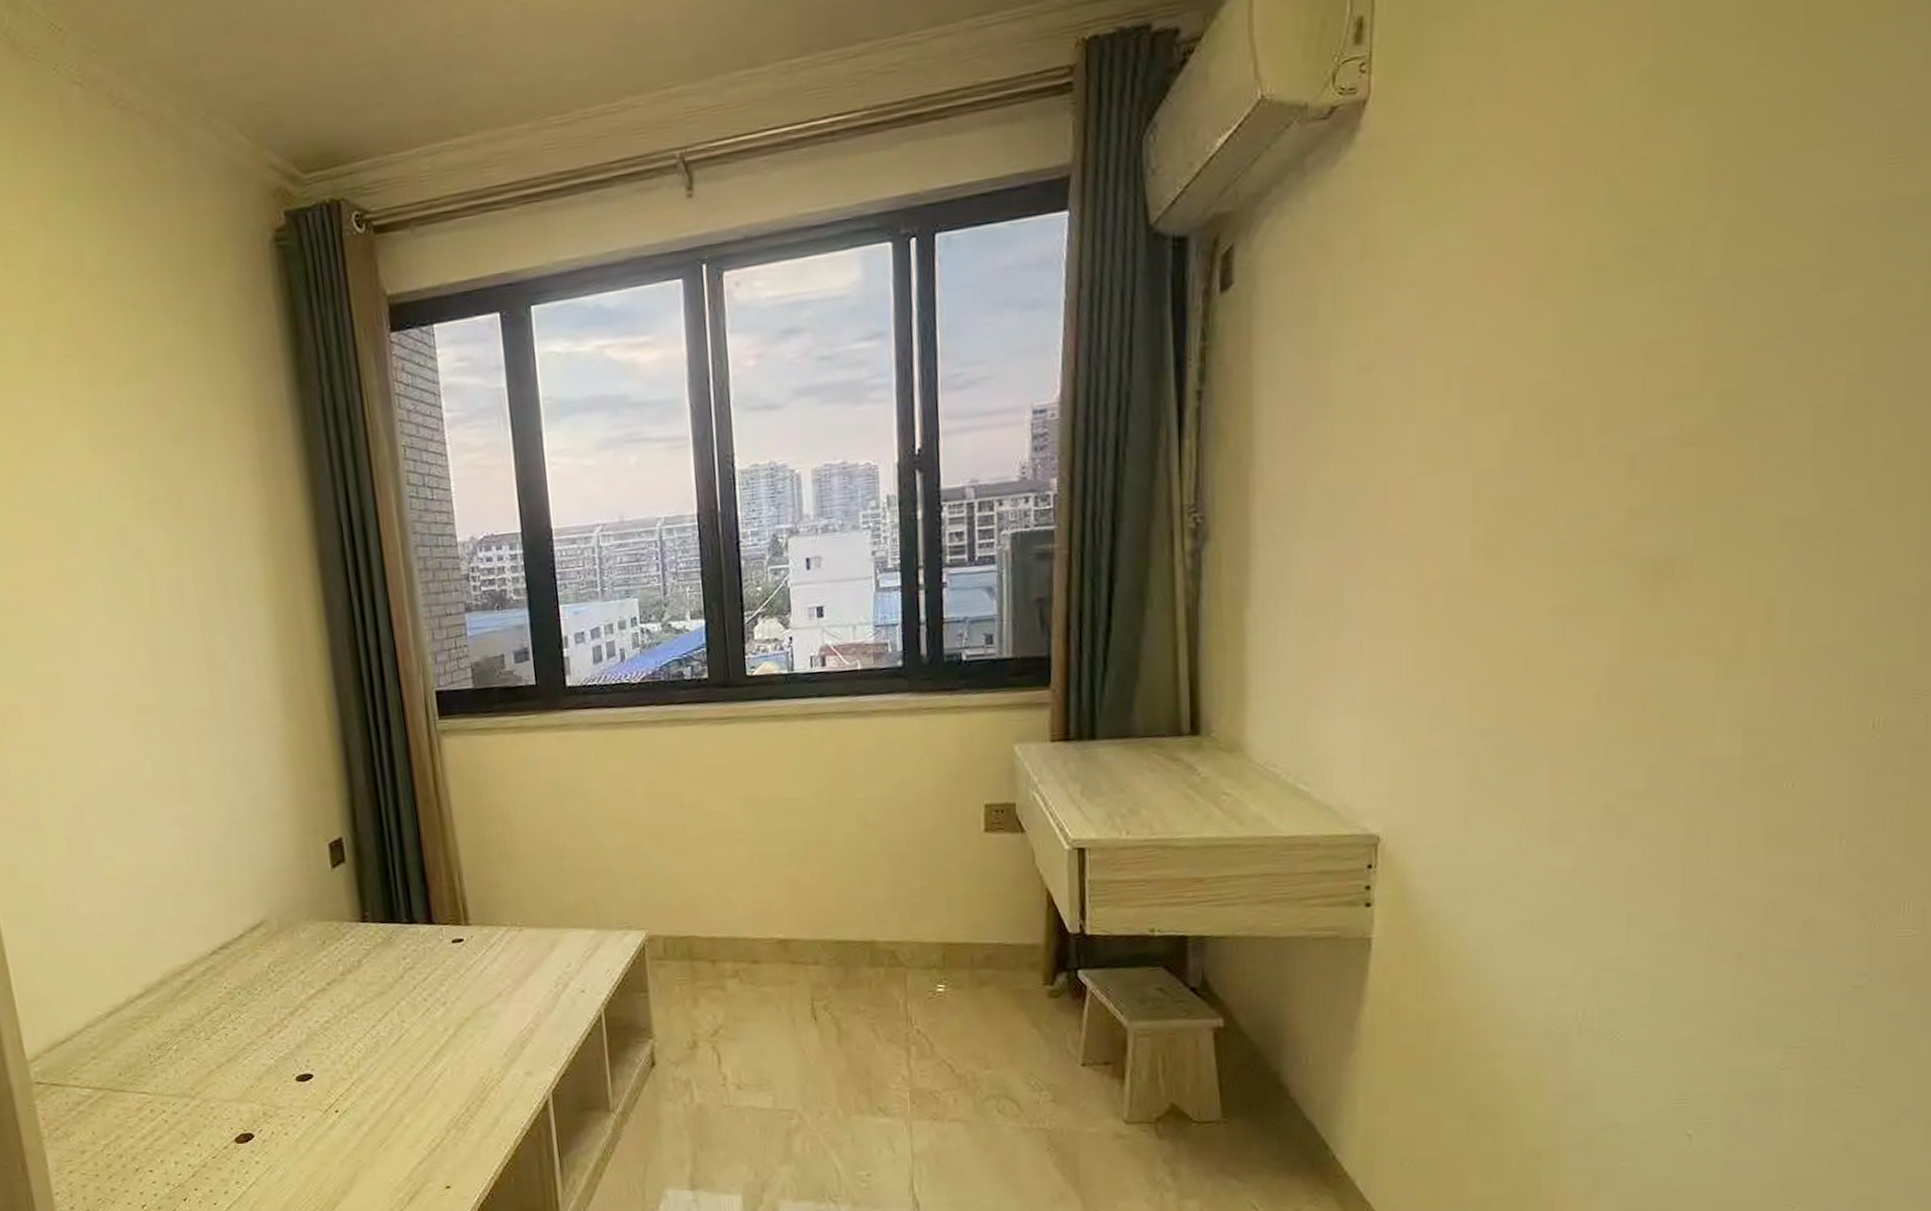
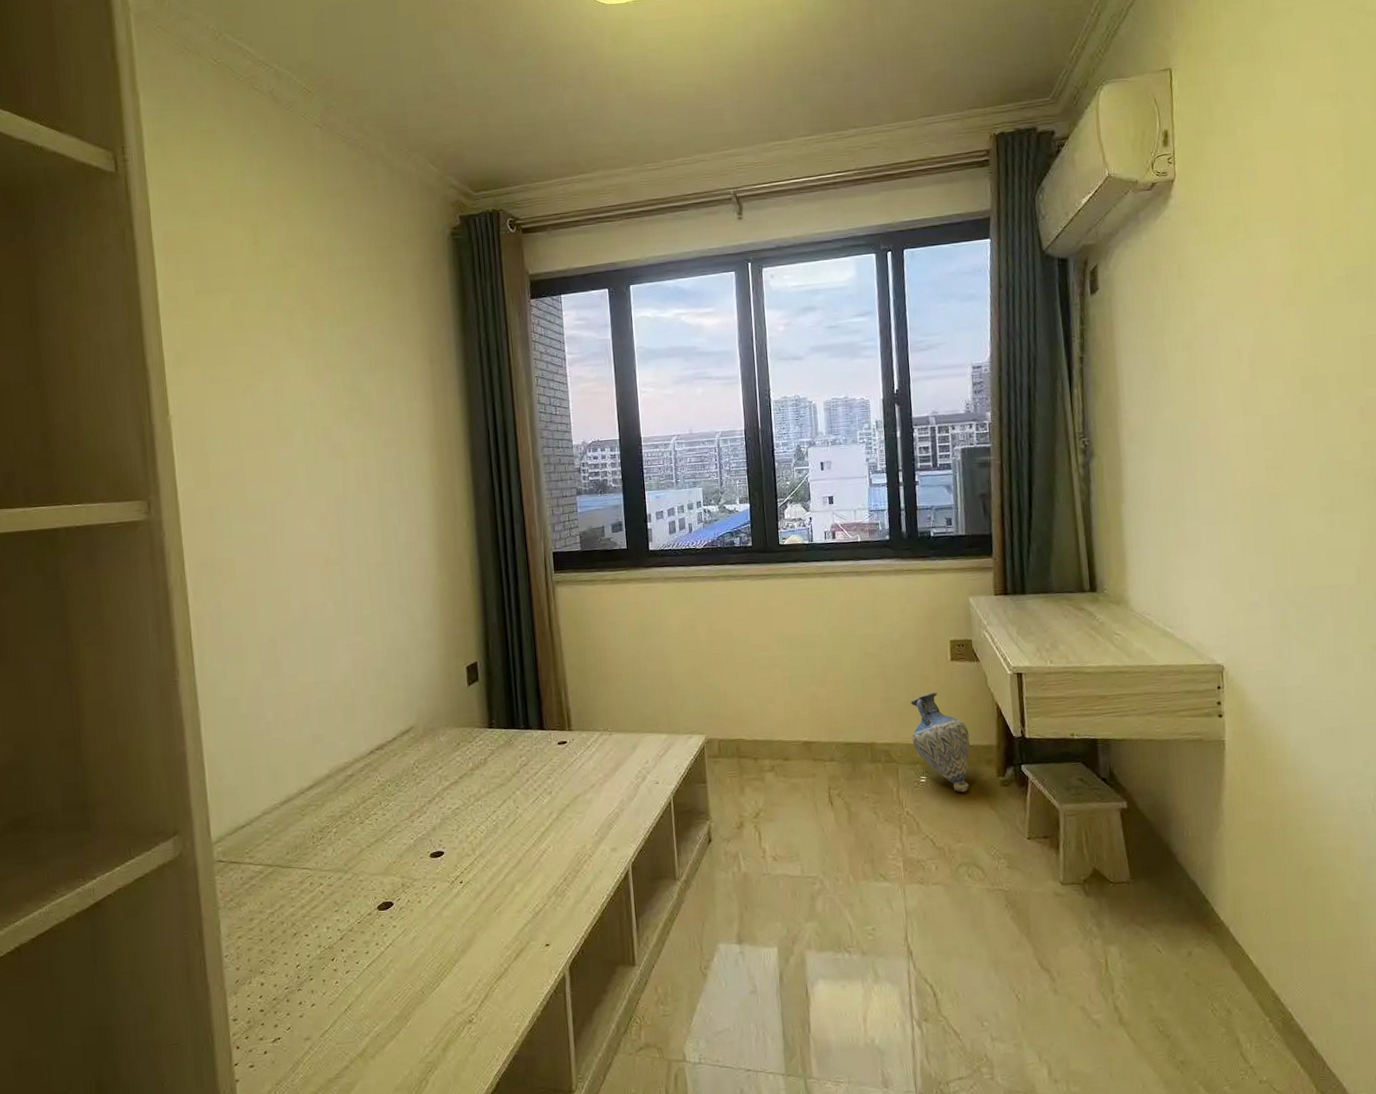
vase: none [926,874,1008,1006] -> present [910,692,970,793]

